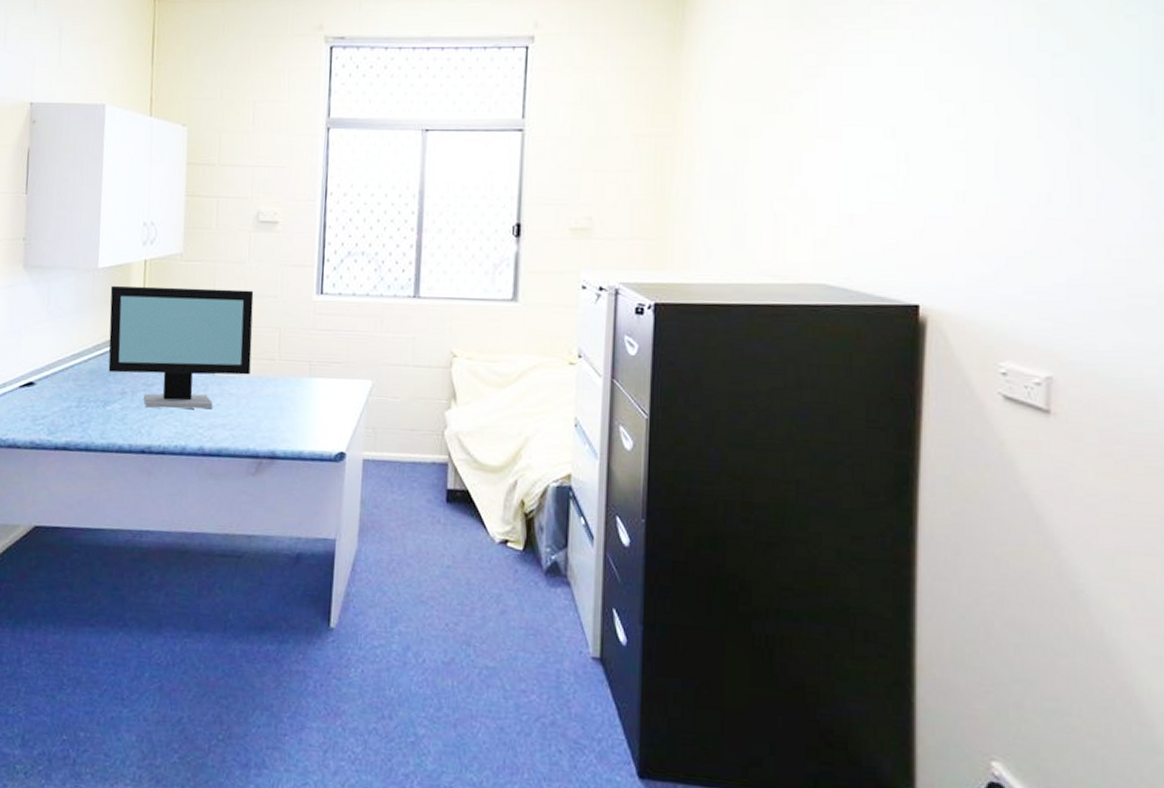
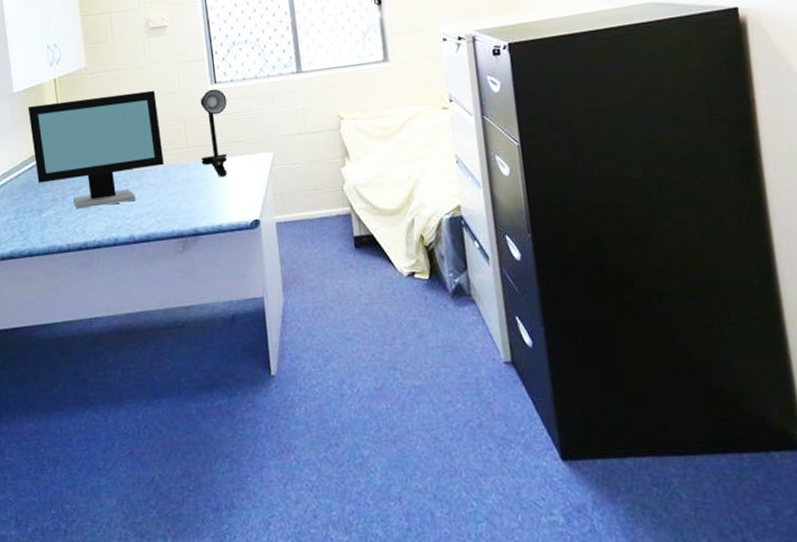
desk lamp: none [291,300,331,400] -> present [200,89,227,178]

